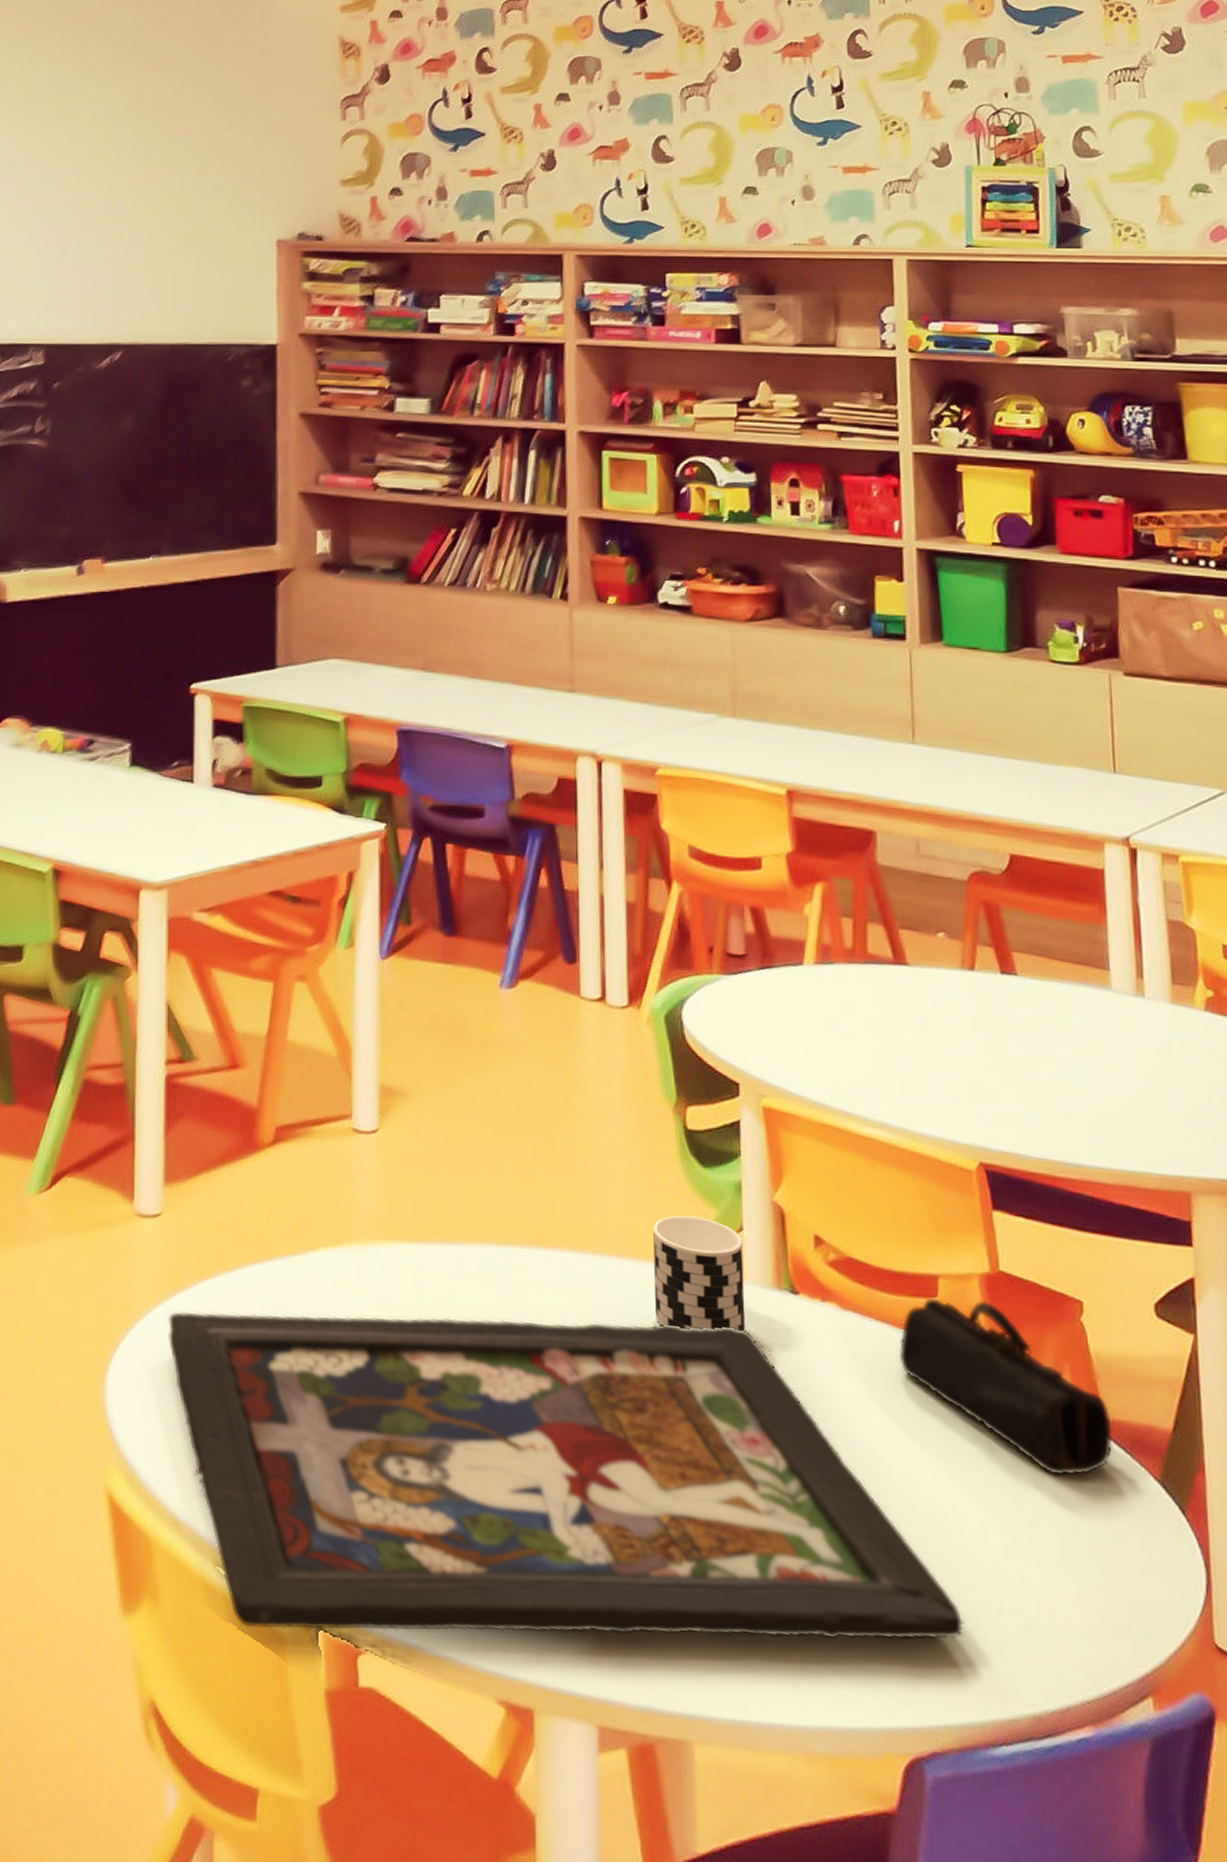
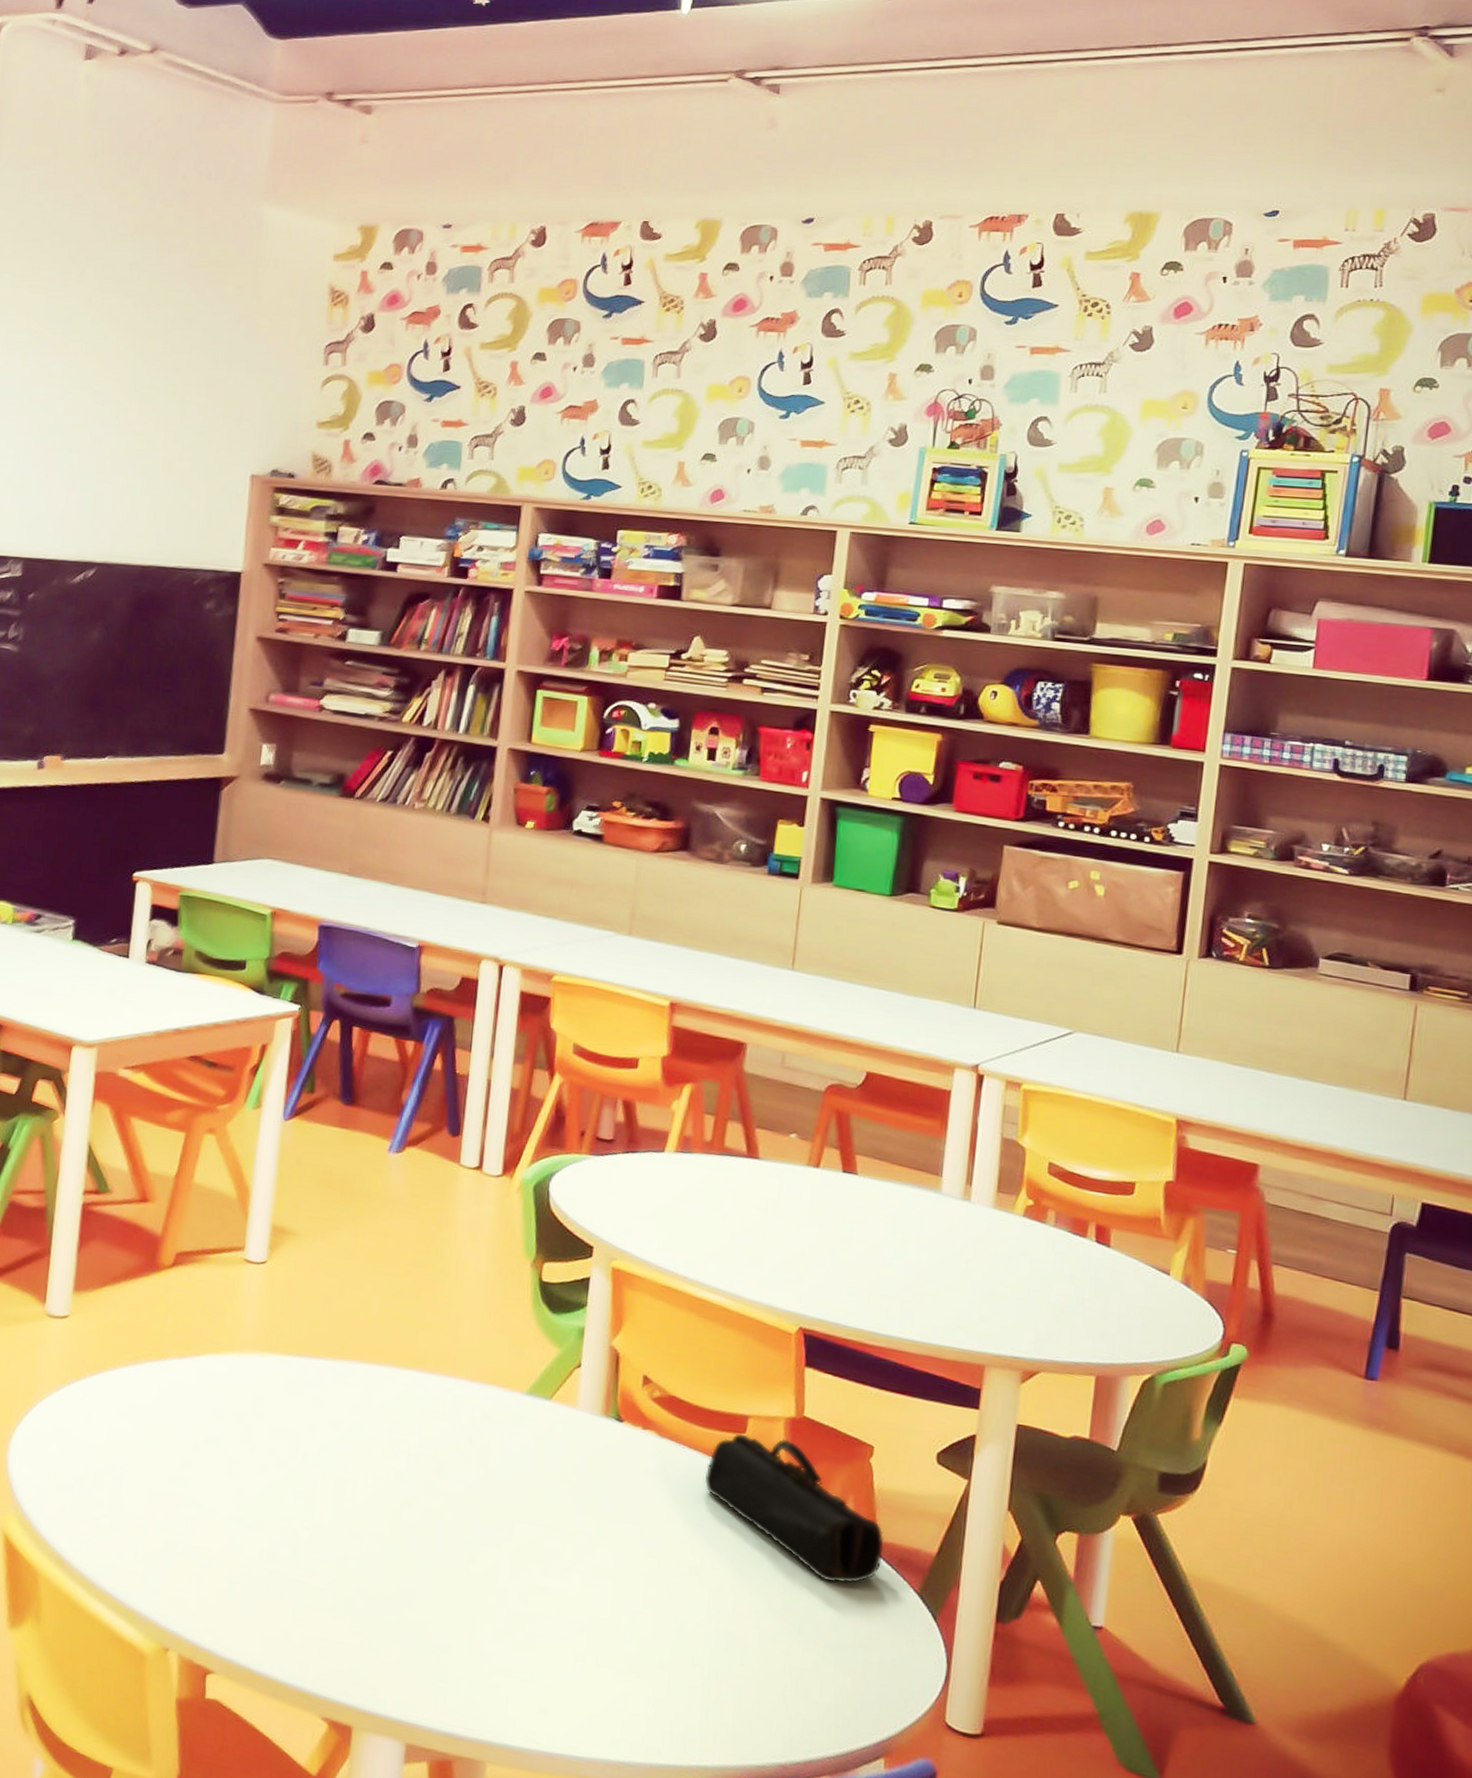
board game: present [169,1311,964,1640] -> none [66,1395,731,1701]
cup: present [653,1215,746,1331] -> none [494,1350,579,1448]

